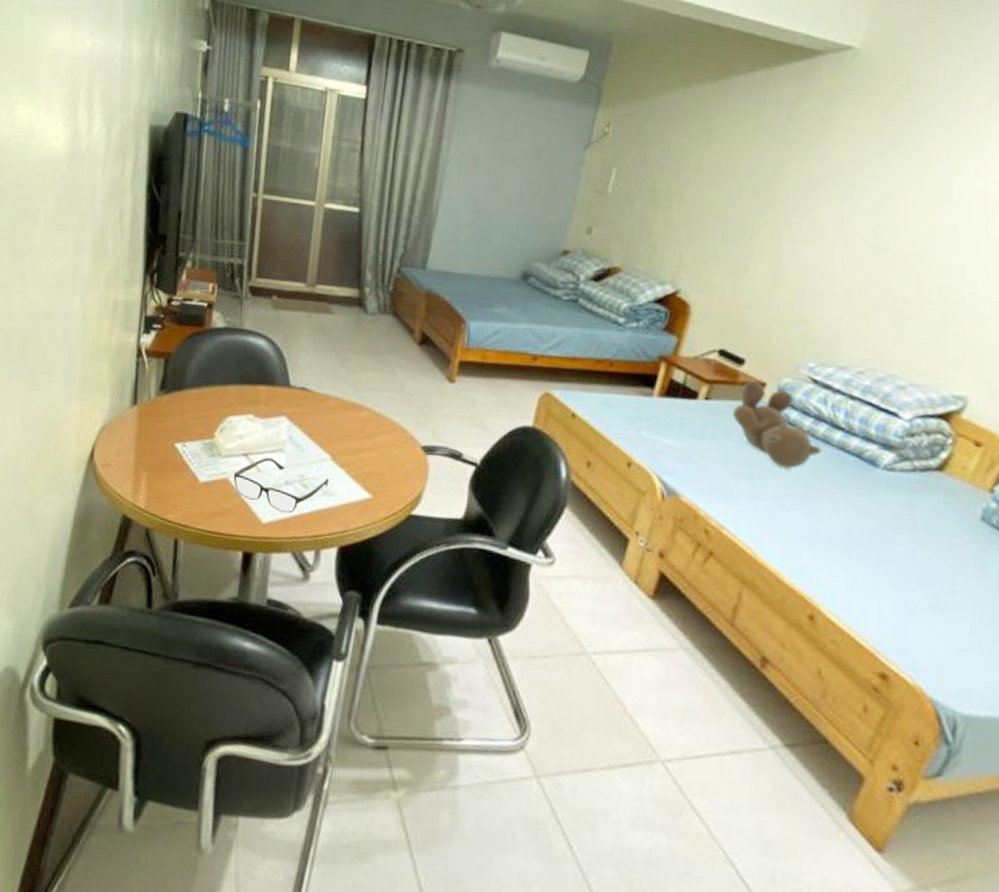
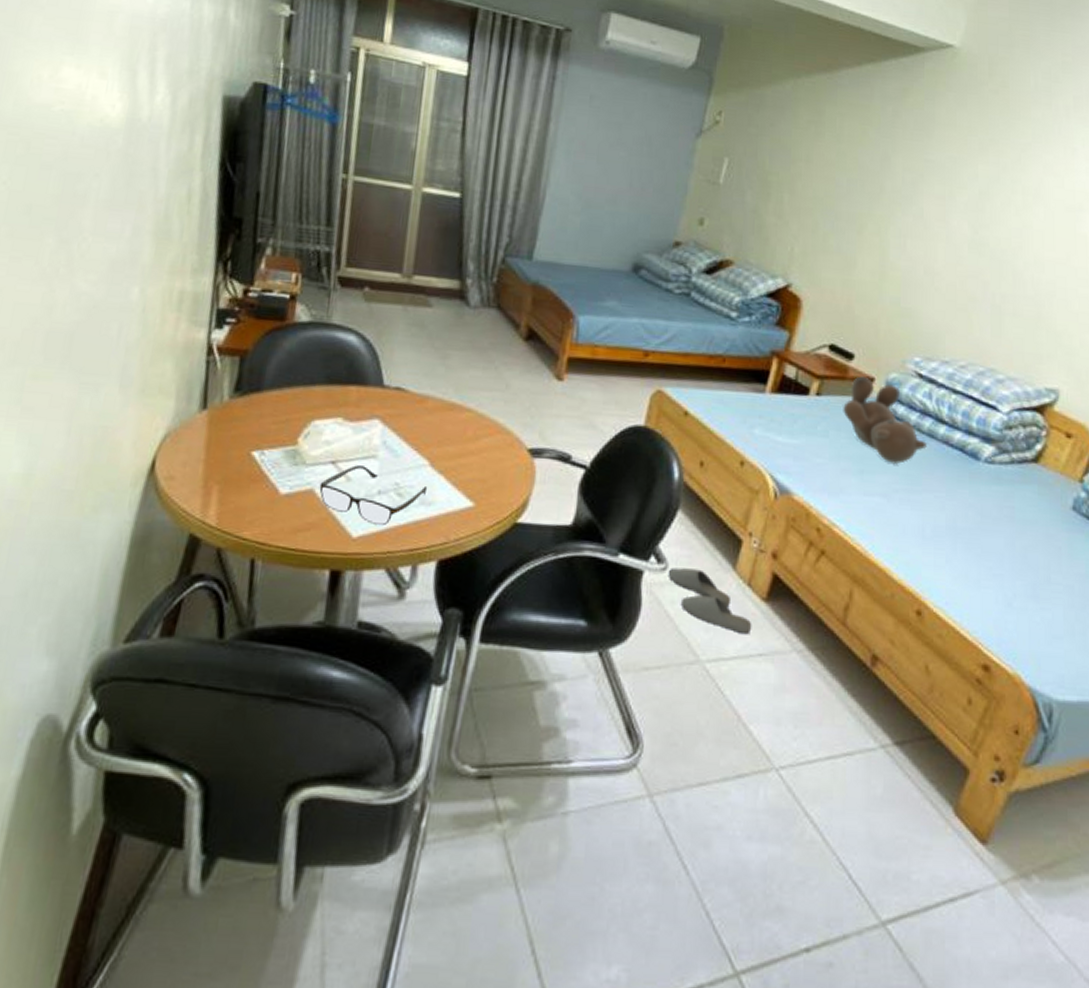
slippers: none [555,562,639,629] -> present [668,567,752,633]

